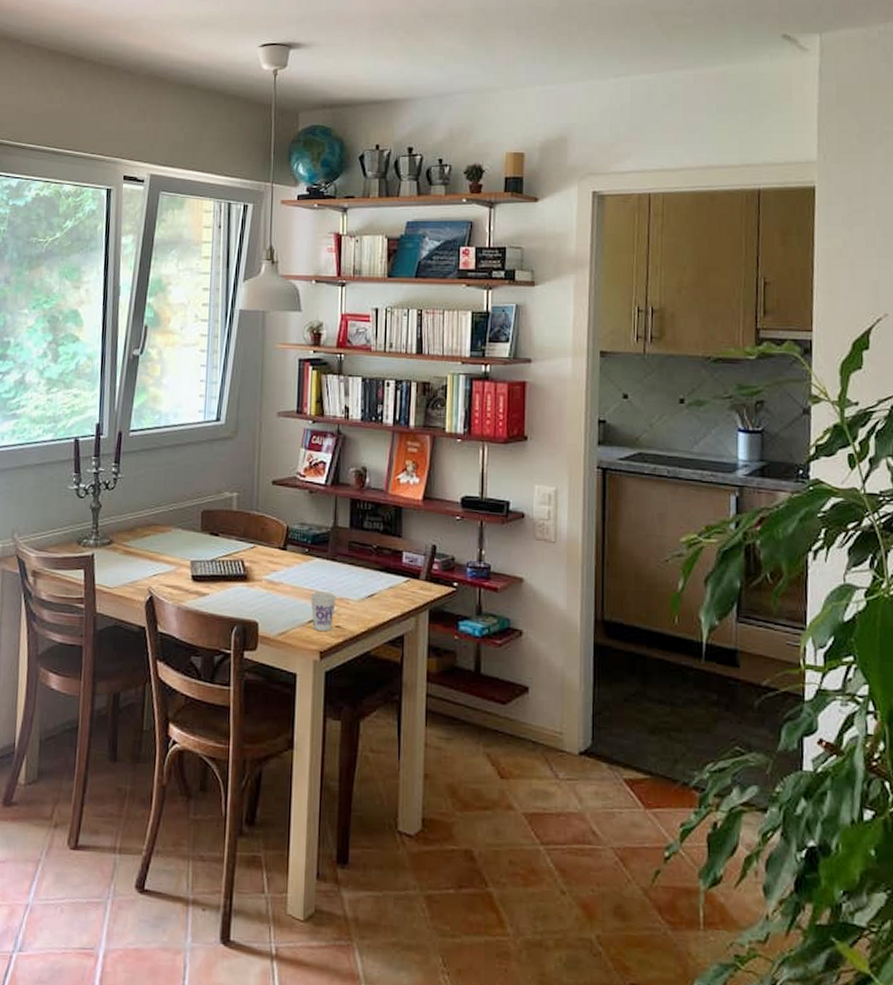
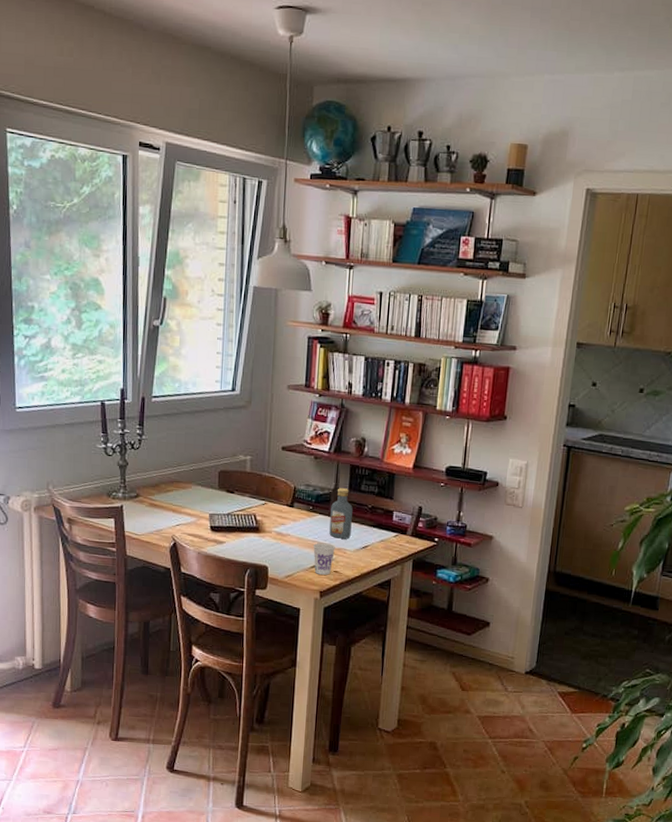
vodka: none [329,526,355,587] -> present [329,488,353,539]

